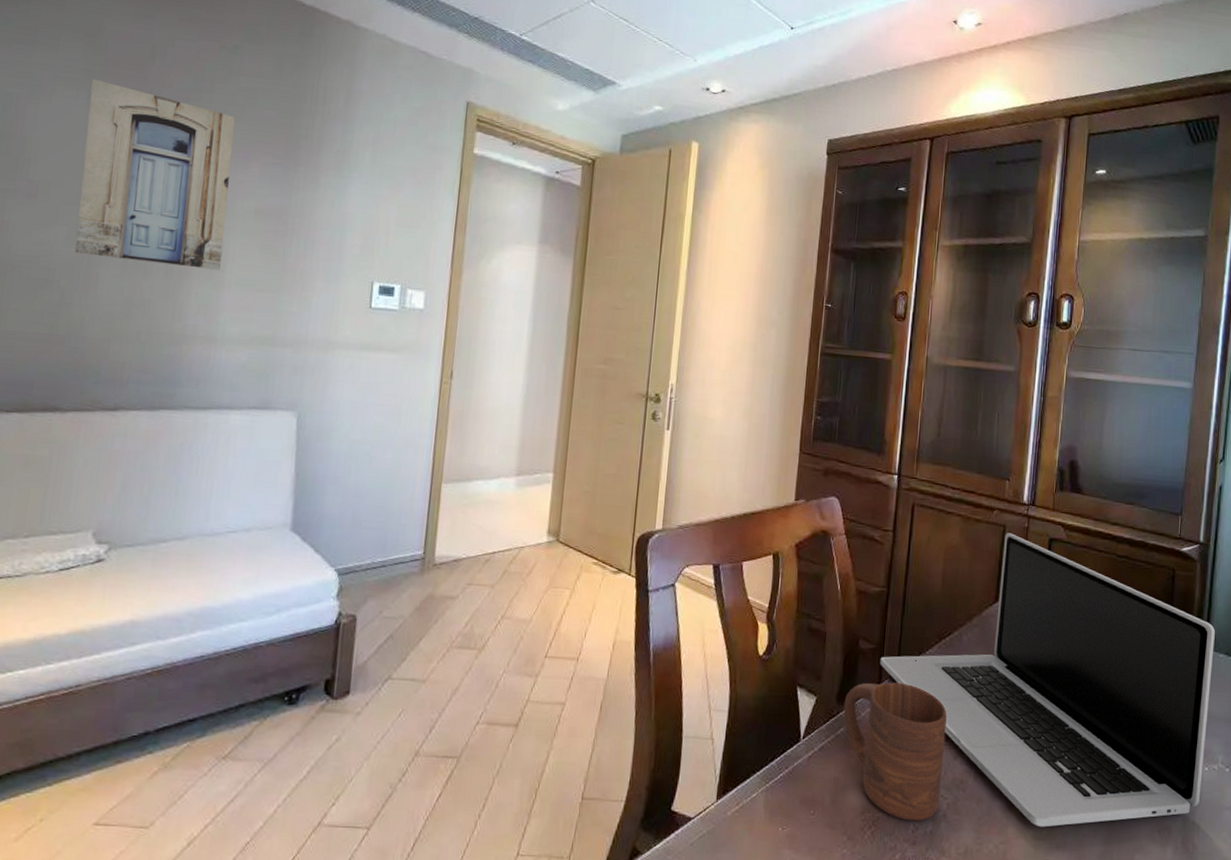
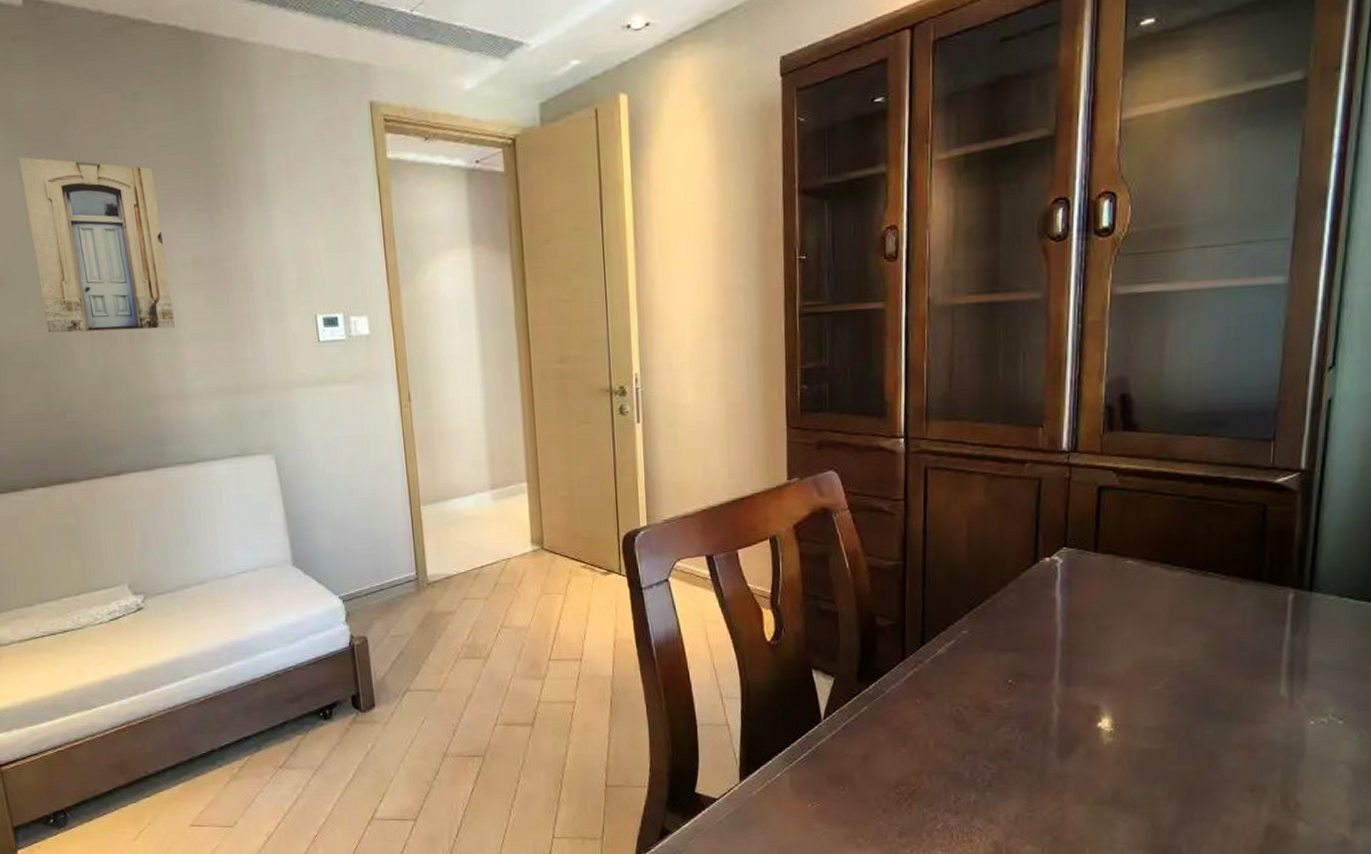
cup: present [843,682,947,821] -> none [865,656,984,792]
laptop: present [880,533,1215,827] -> none [902,486,1323,792]

